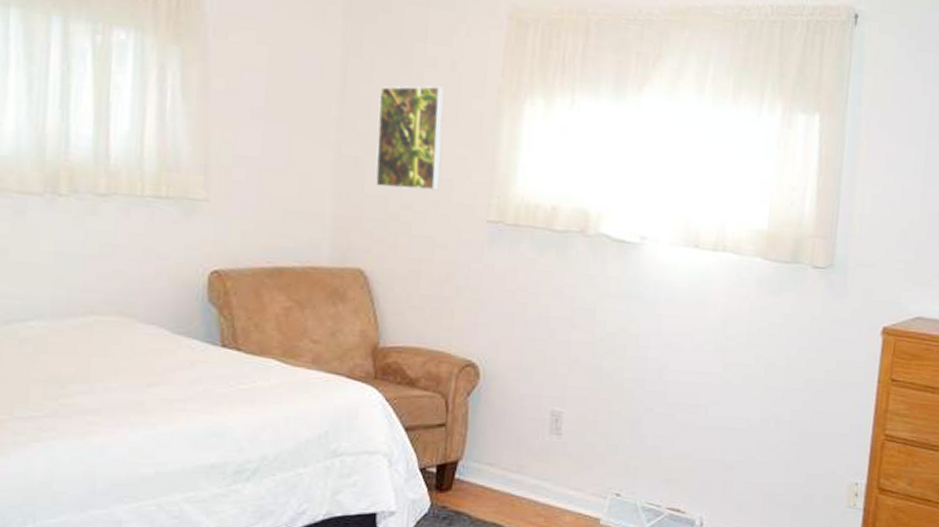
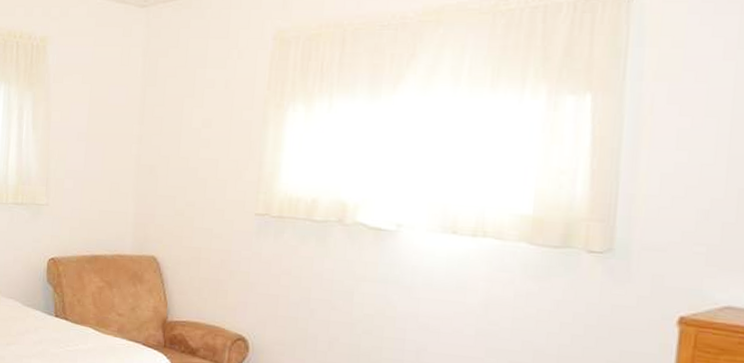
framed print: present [376,86,444,191] -> none [166,102,220,190]

